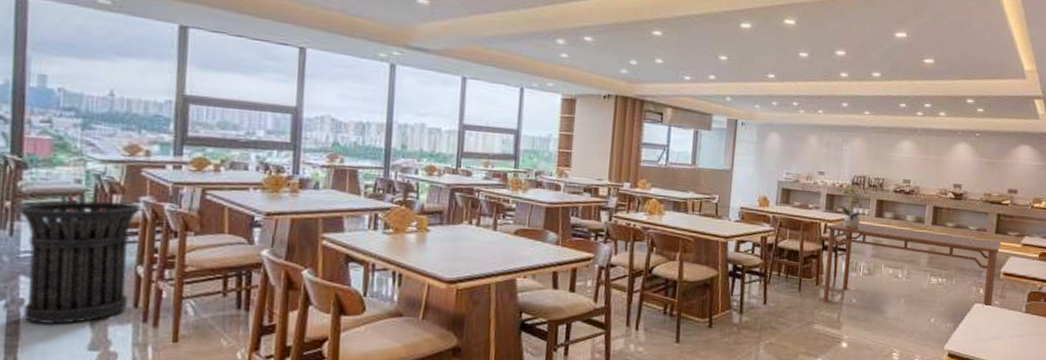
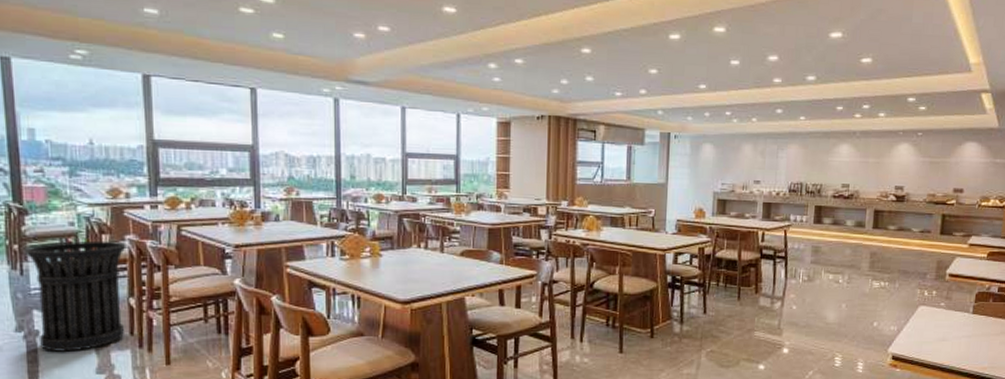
dining table: present [823,222,1002,308] -> none [762,229,947,310]
potted plant: present [835,183,870,228] -> none [771,191,808,235]

